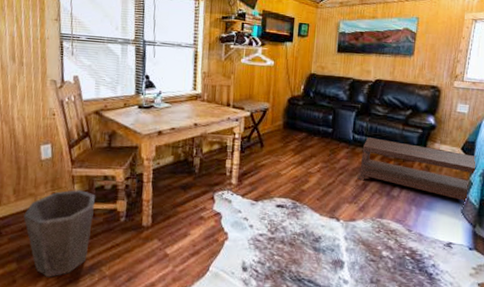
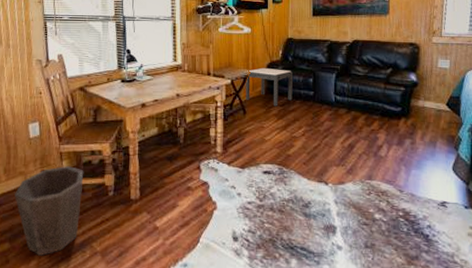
side table: none [264,101,313,141] -> present [246,67,293,106]
coffee table: present [357,137,477,202] -> none [342,98,464,159]

